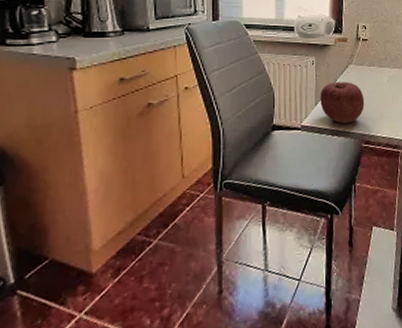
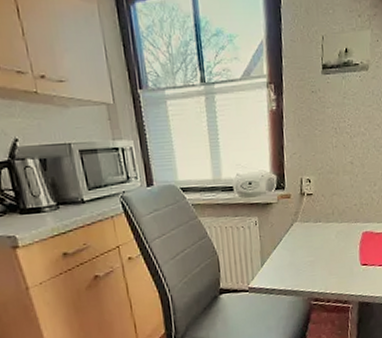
apple: present [320,81,365,124] -> none [265,240,312,283]

